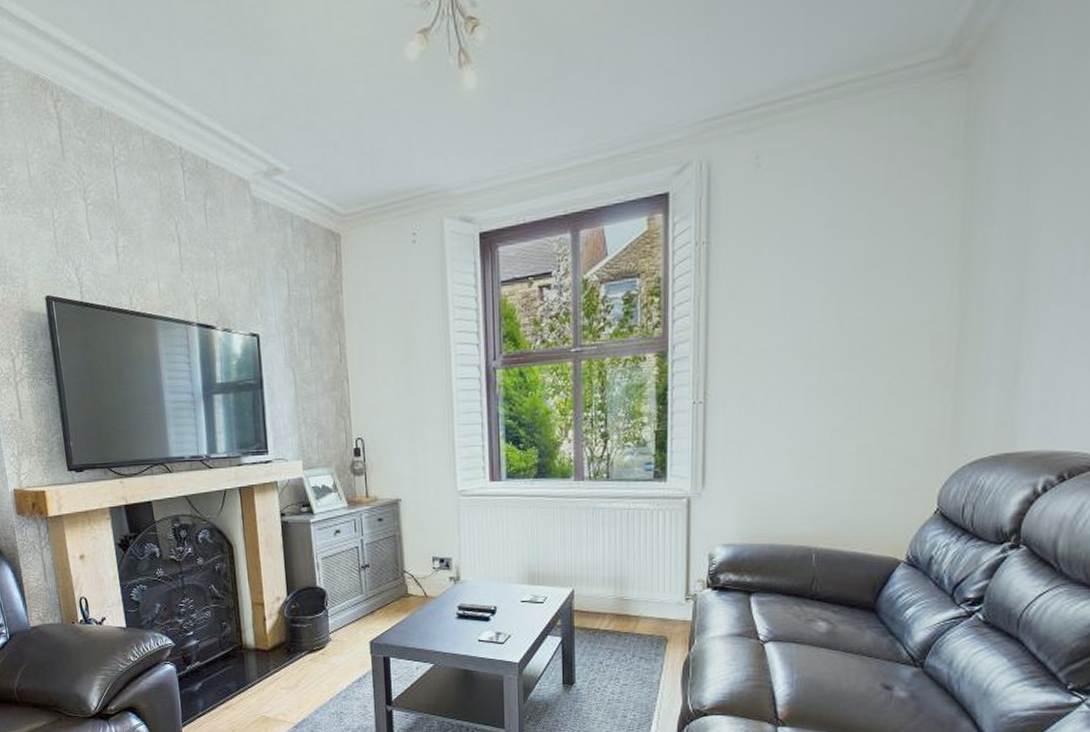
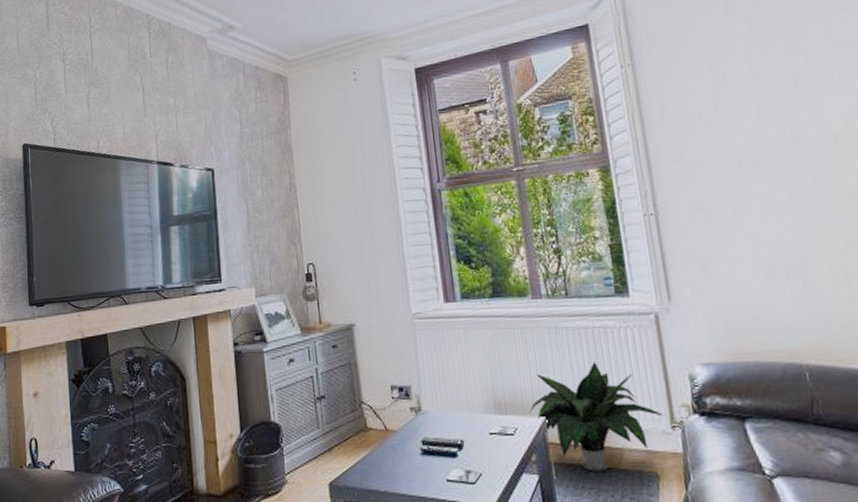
potted plant: none [559,540,682,635] -> present [529,361,666,471]

